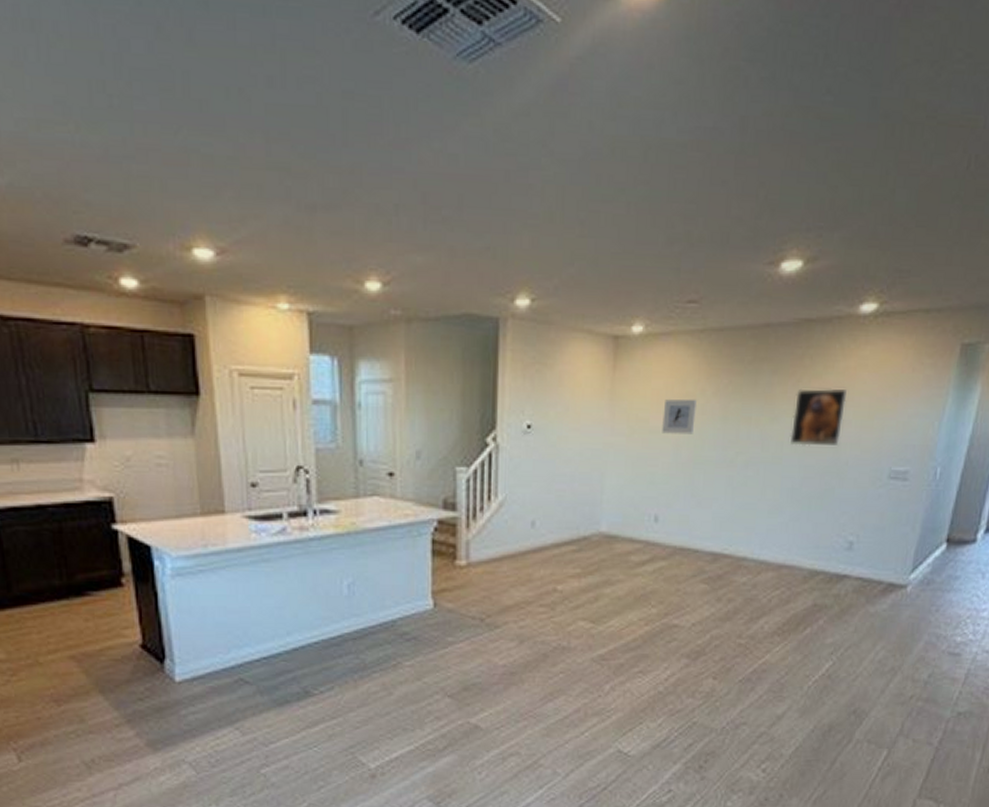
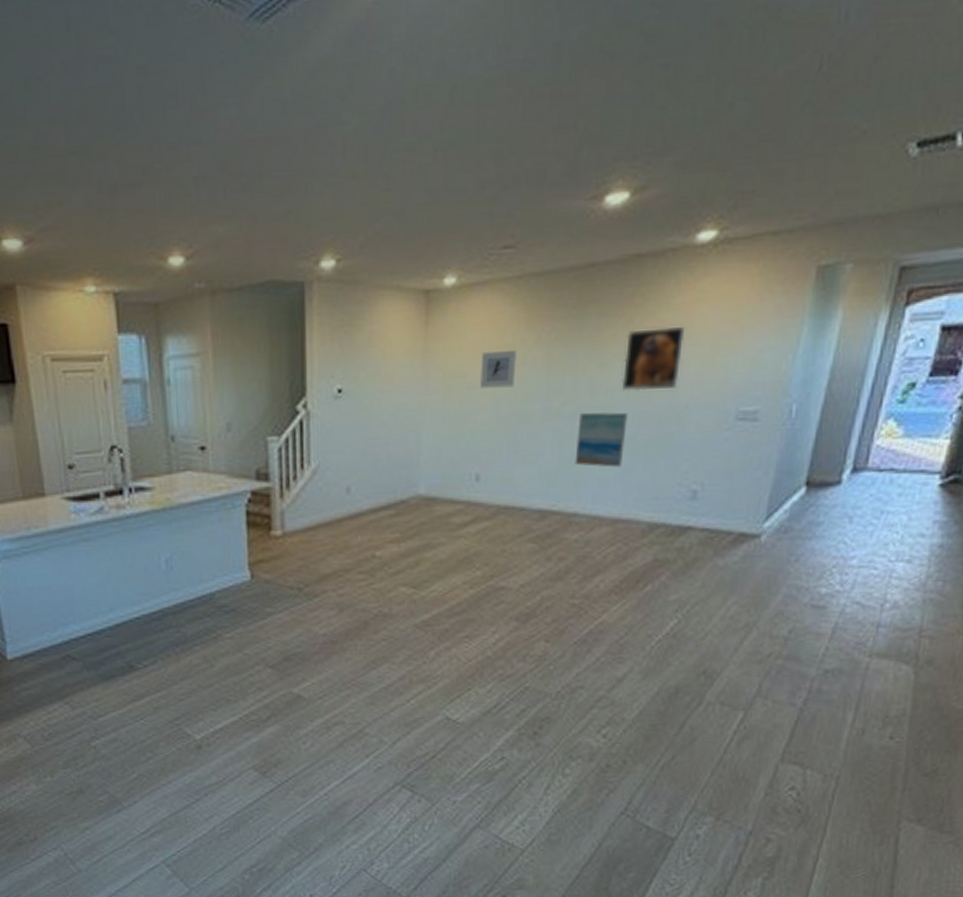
wall art: none [745,464,794,516] -> present [575,412,628,468]

